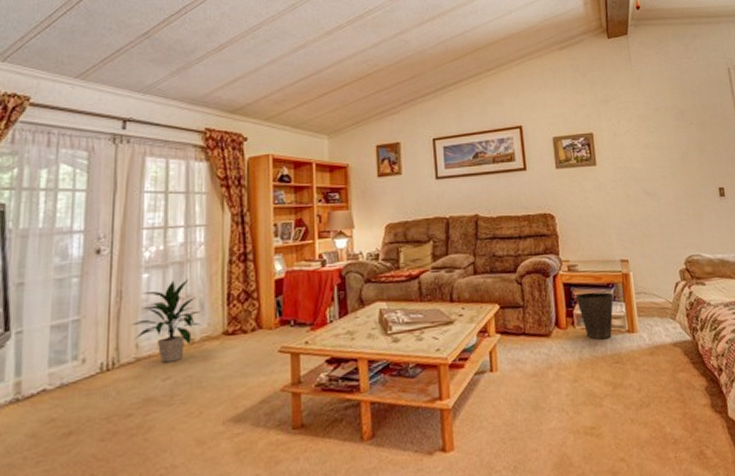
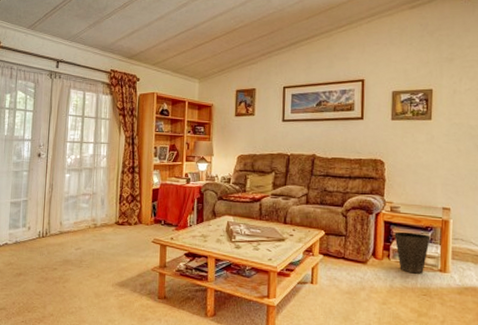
indoor plant: present [132,278,202,363] -> none [58,181,102,238]

